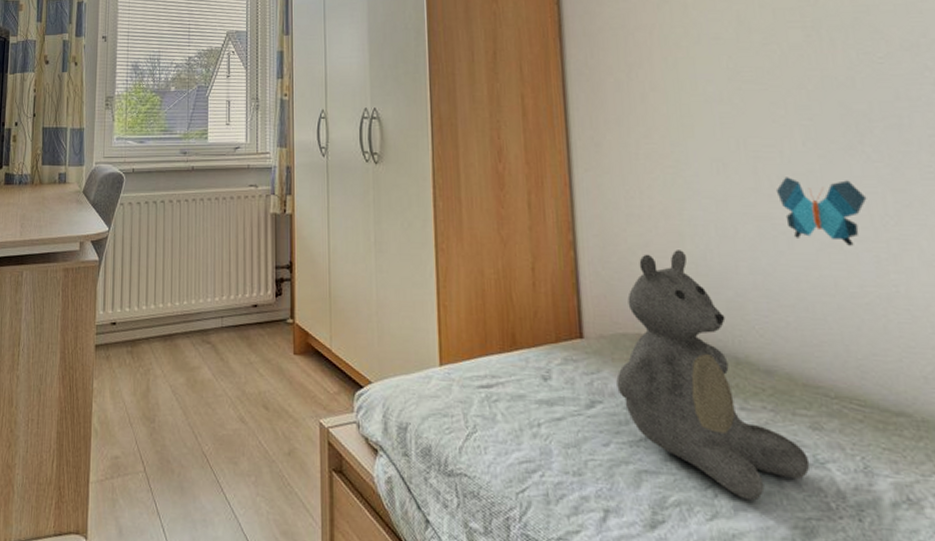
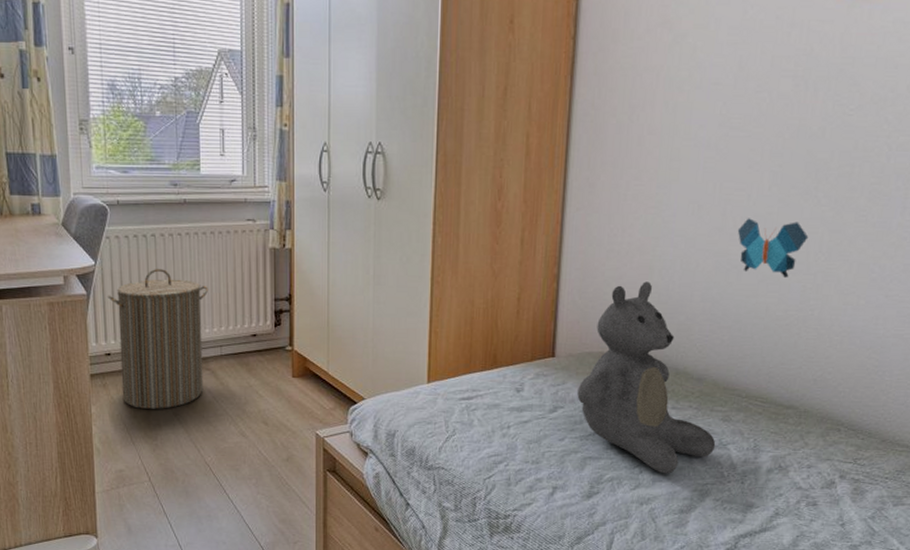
laundry hamper: none [117,234,212,387] -> present [107,268,209,409]

